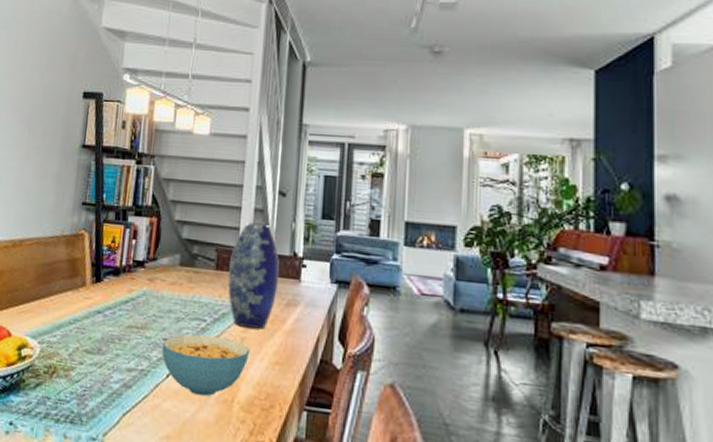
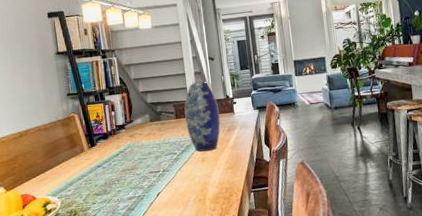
cereal bowl: present [161,334,250,397] -> none [149,161,210,202]

